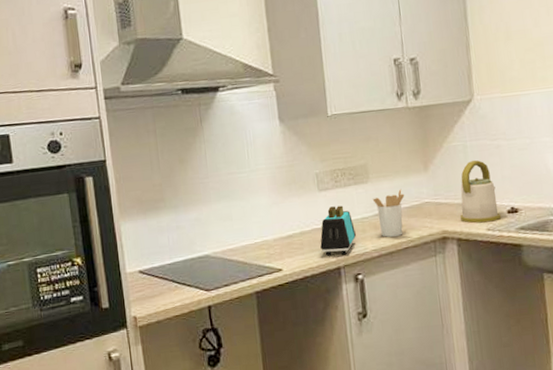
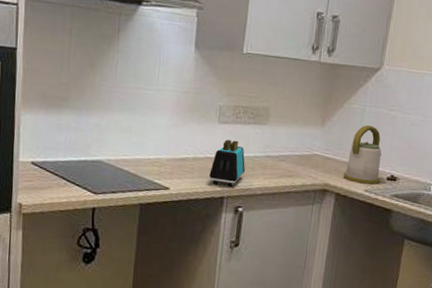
utensil holder: present [372,189,405,237] -> none [267,137,298,180]

